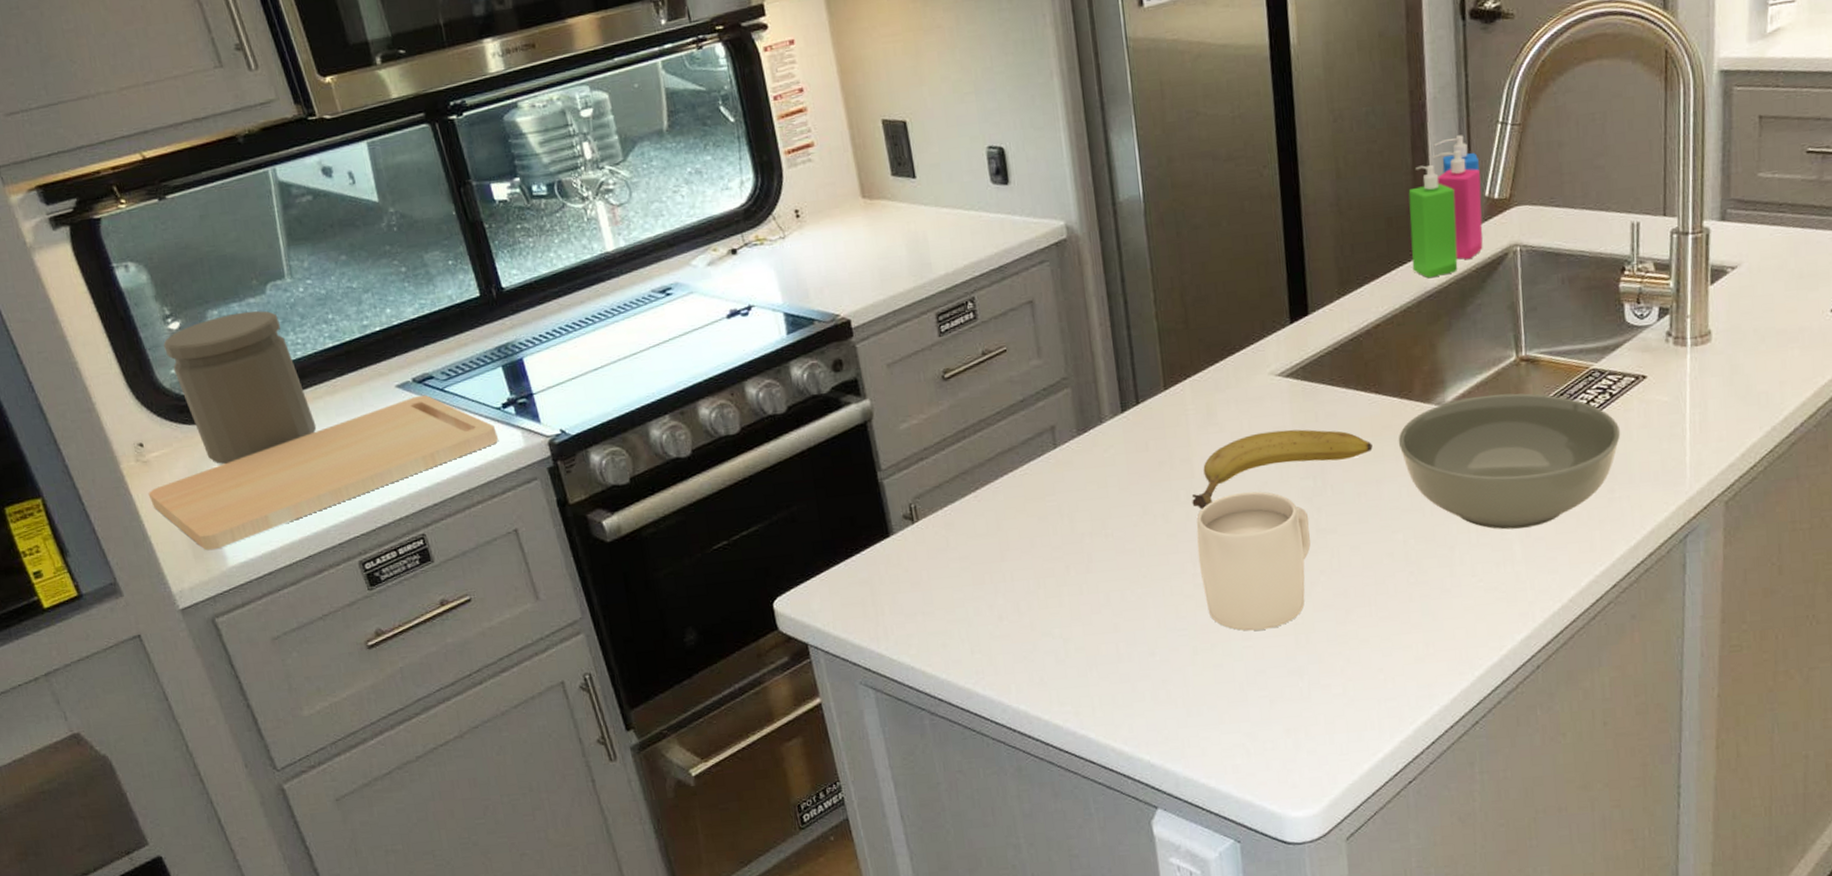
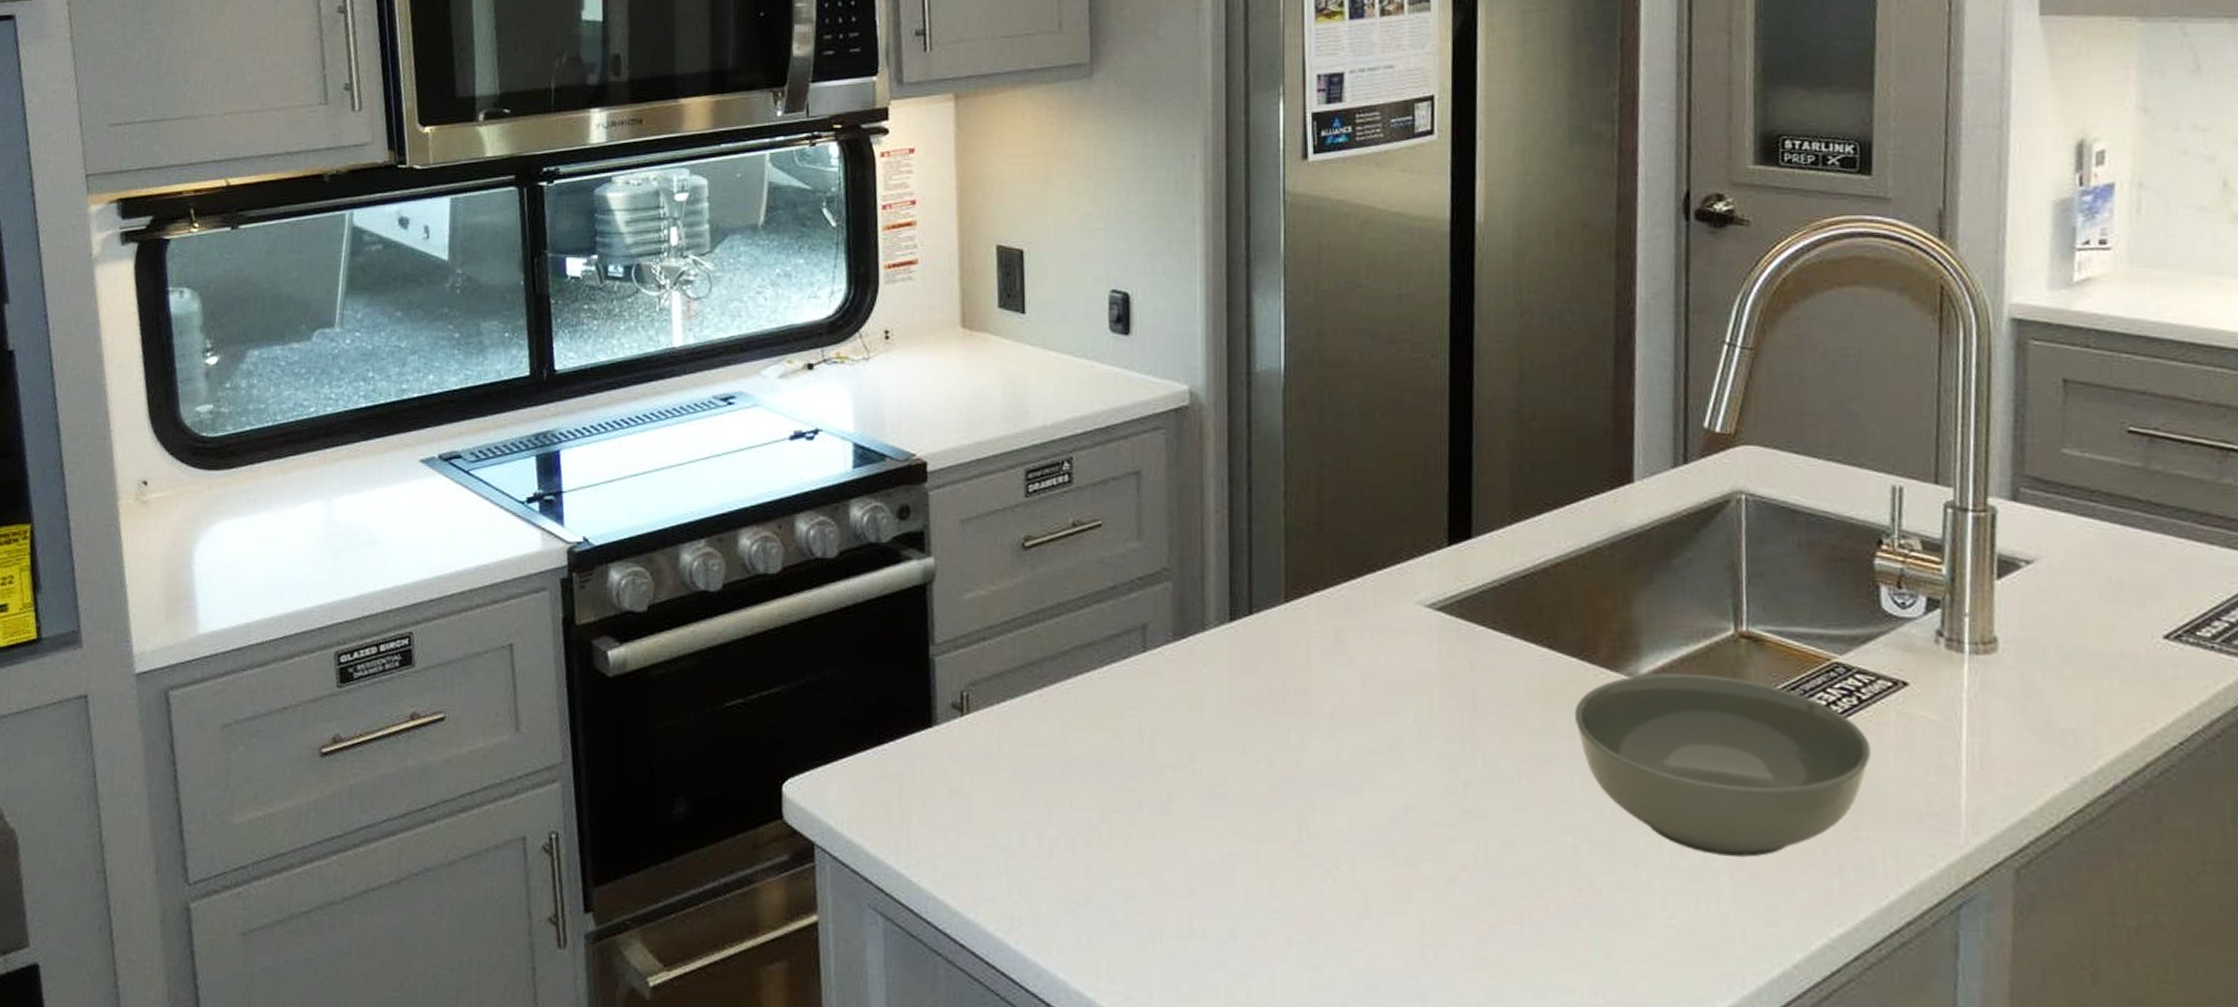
cutting board: present [148,394,498,551] -> none [138,474,515,612]
jar: present [163,310,317,465] -> none [196,356,328,519]
fruit: present [1191,429,1373,509] -> none [1305,674,1541,759]
mug: present [1196,491,1311,631] -> none [1305,745,1452,931]
soap dispenser: present [1408,135,1483,279] -> none [1606,351,1700,517]

